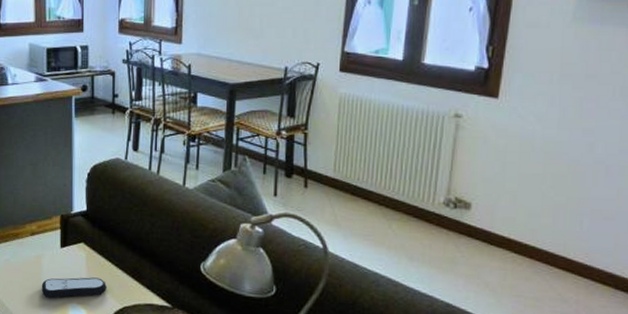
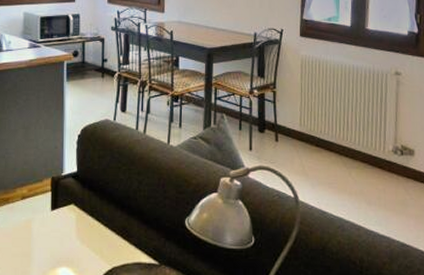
remote control: present [41,277,107,298] -> none [31,239,96,263]

